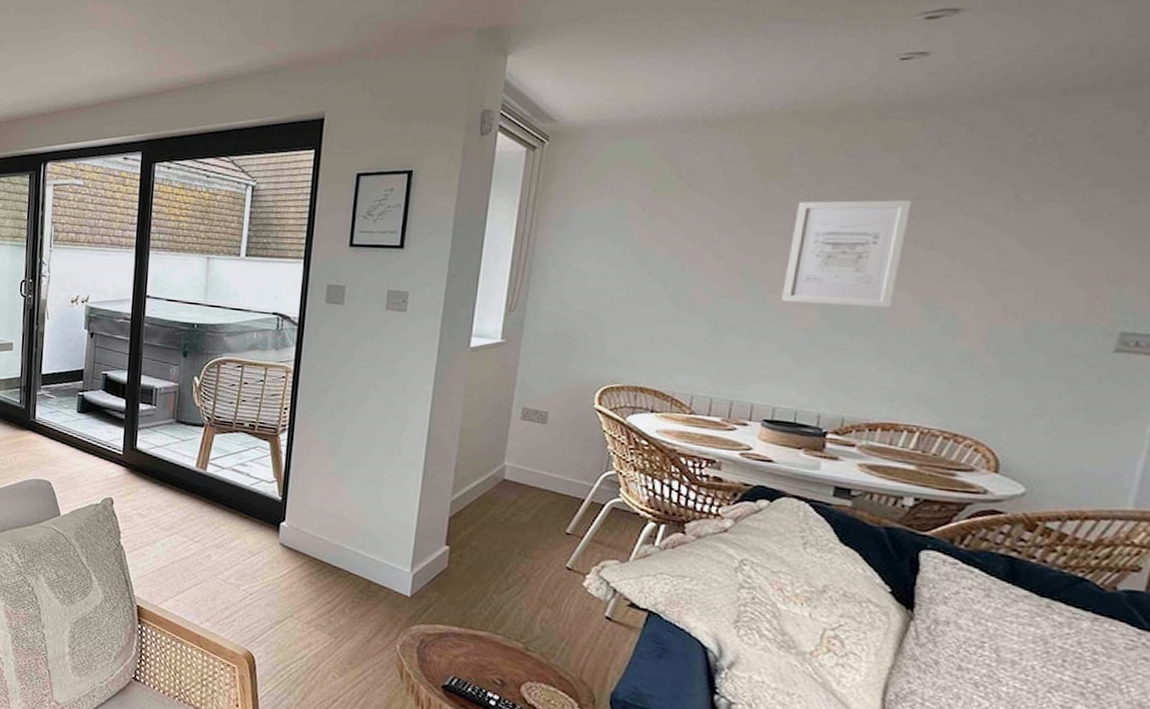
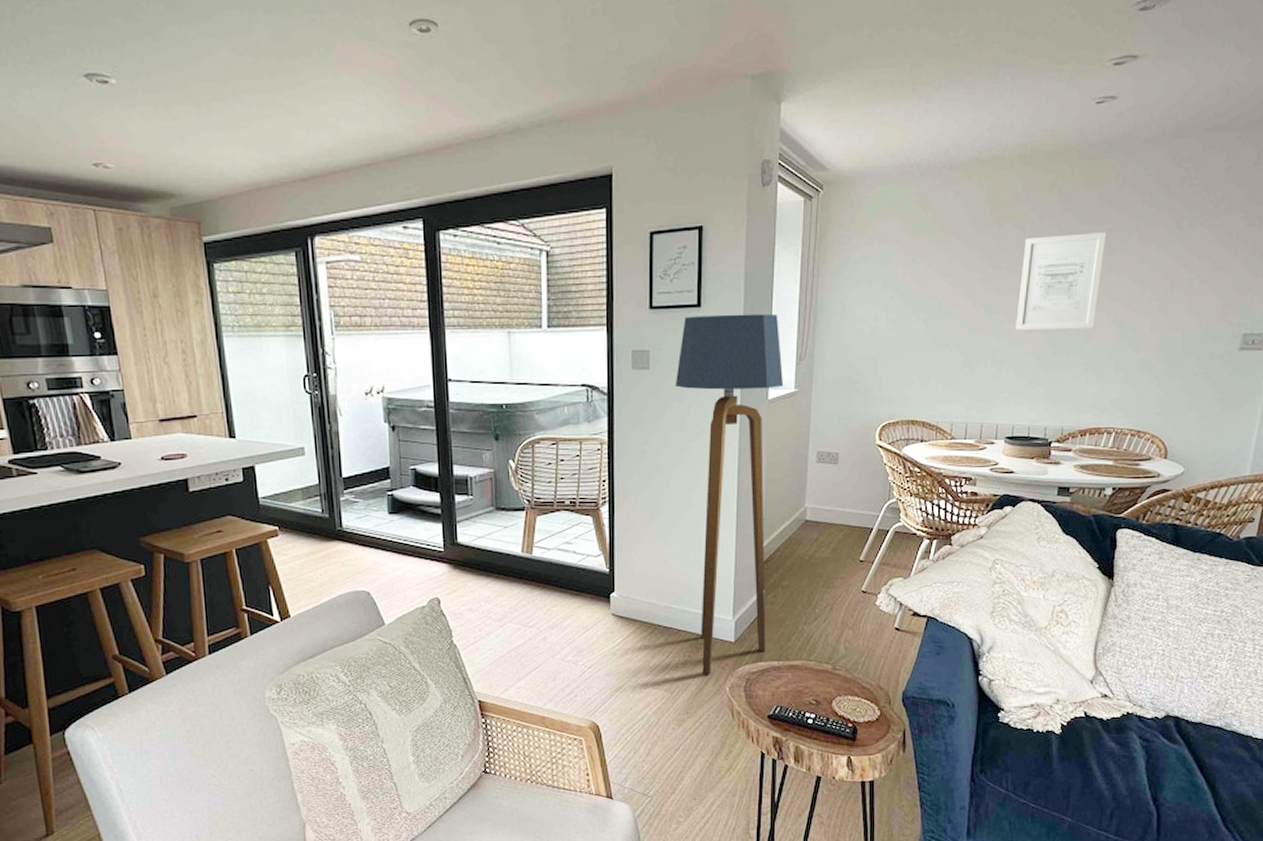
floor lamp: none [368,256,489,627] -> present [674,313,784,675]

